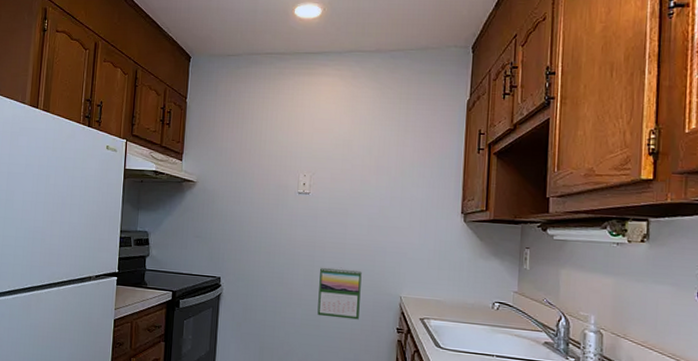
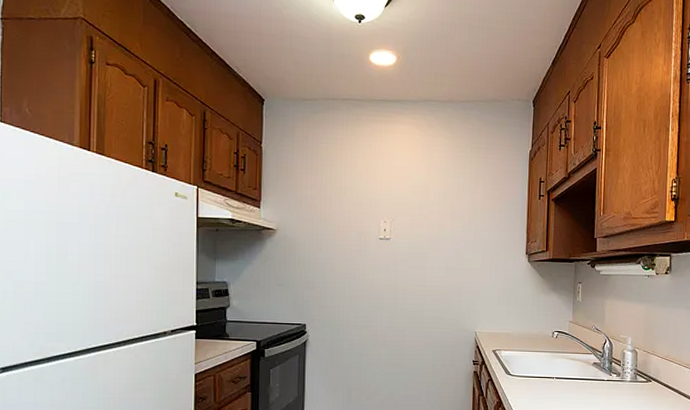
calendar: present [317,267,362,320] -> none [401,308,441,356]

